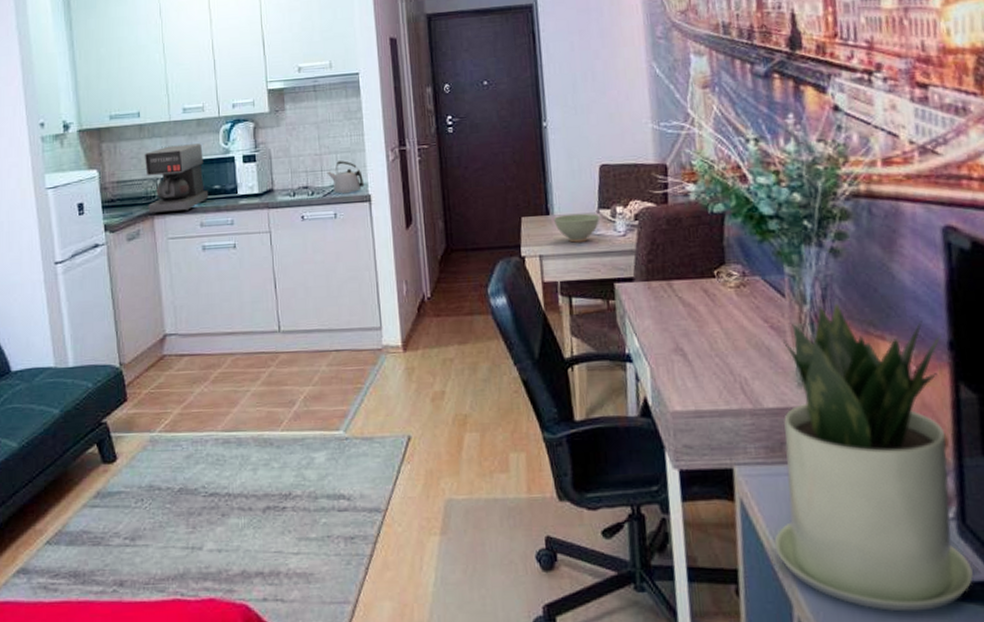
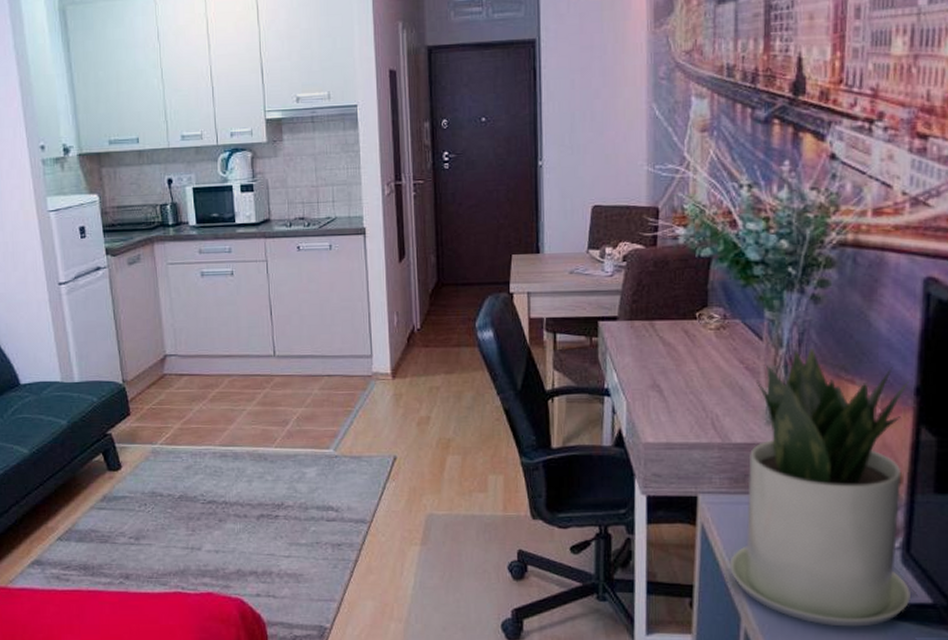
coffee maker: present [144,143,209,214] -> none [143,171,207,240]
kettle: present [326,160,365,194] -> none [323,193,360,226]
bowl: present [553,213,600,243] -> none [543,252,589,281]

